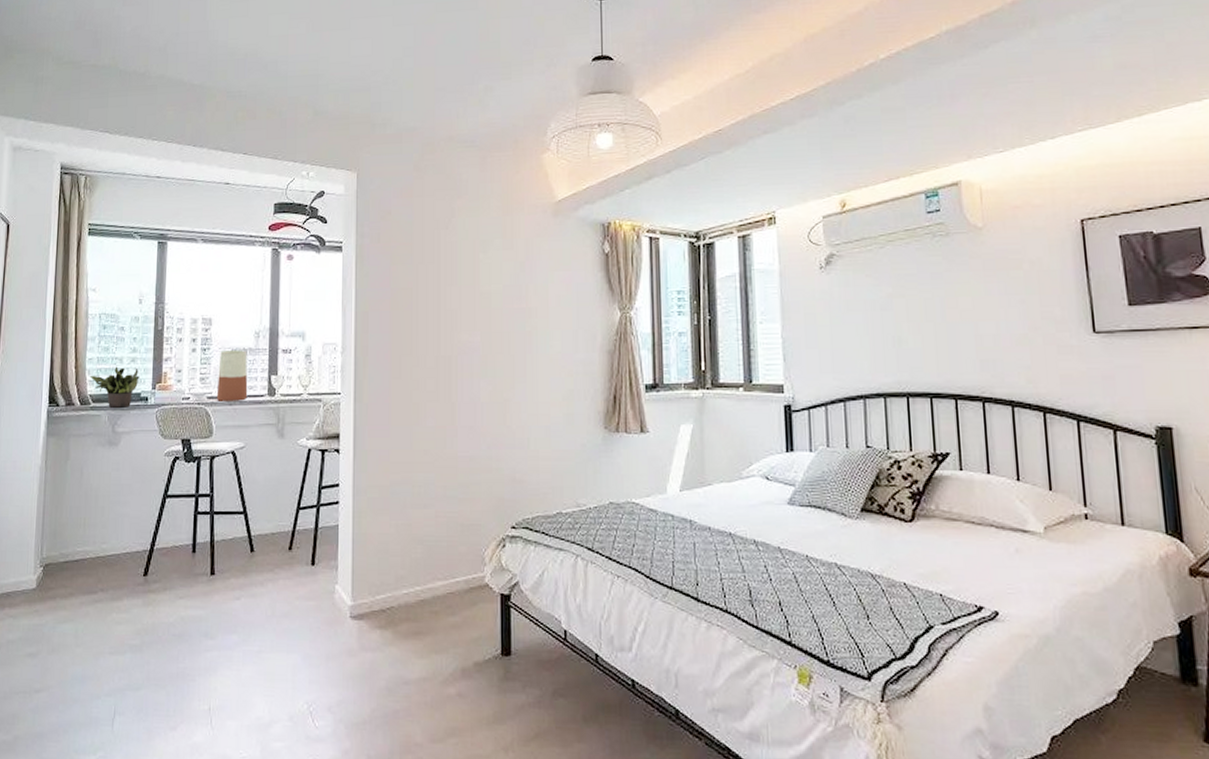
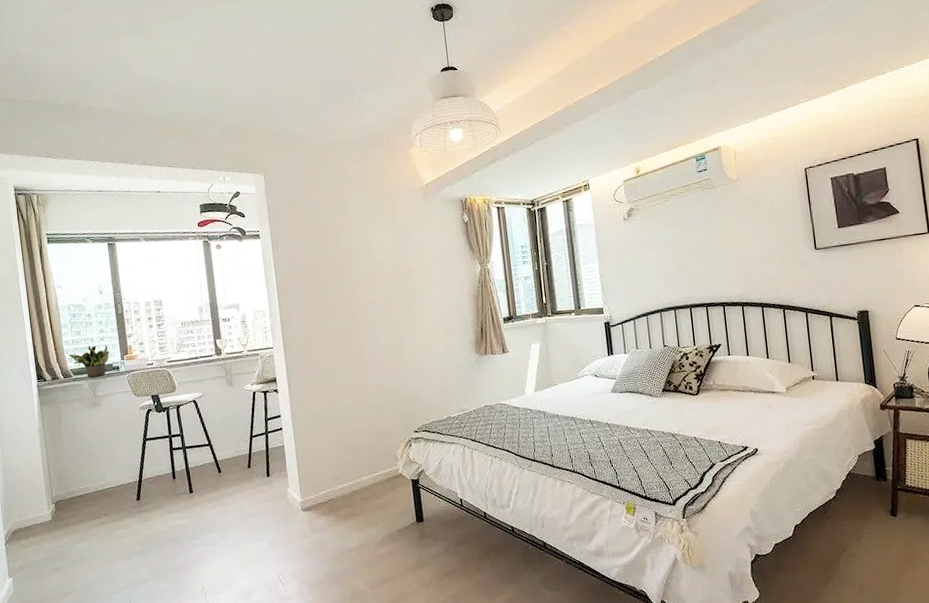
vase: present [216,350,248,403] -> none [172,322,200,364]

